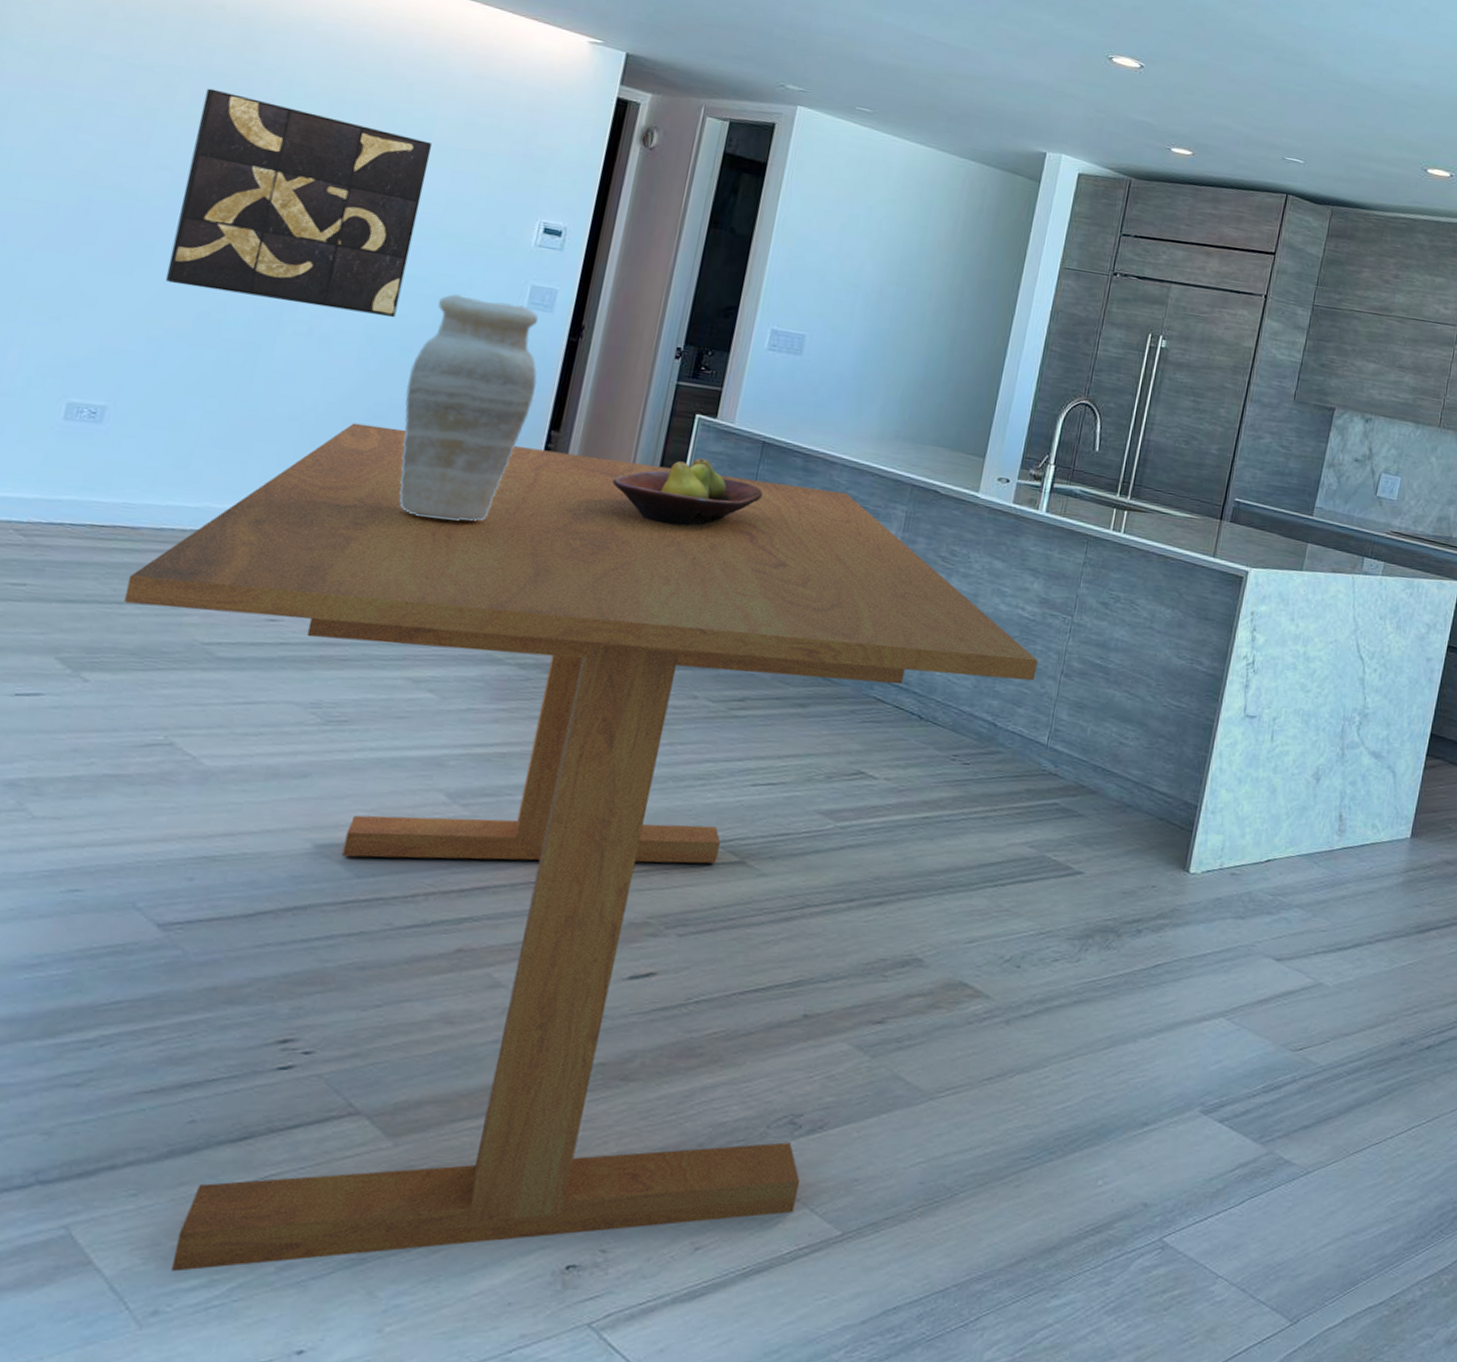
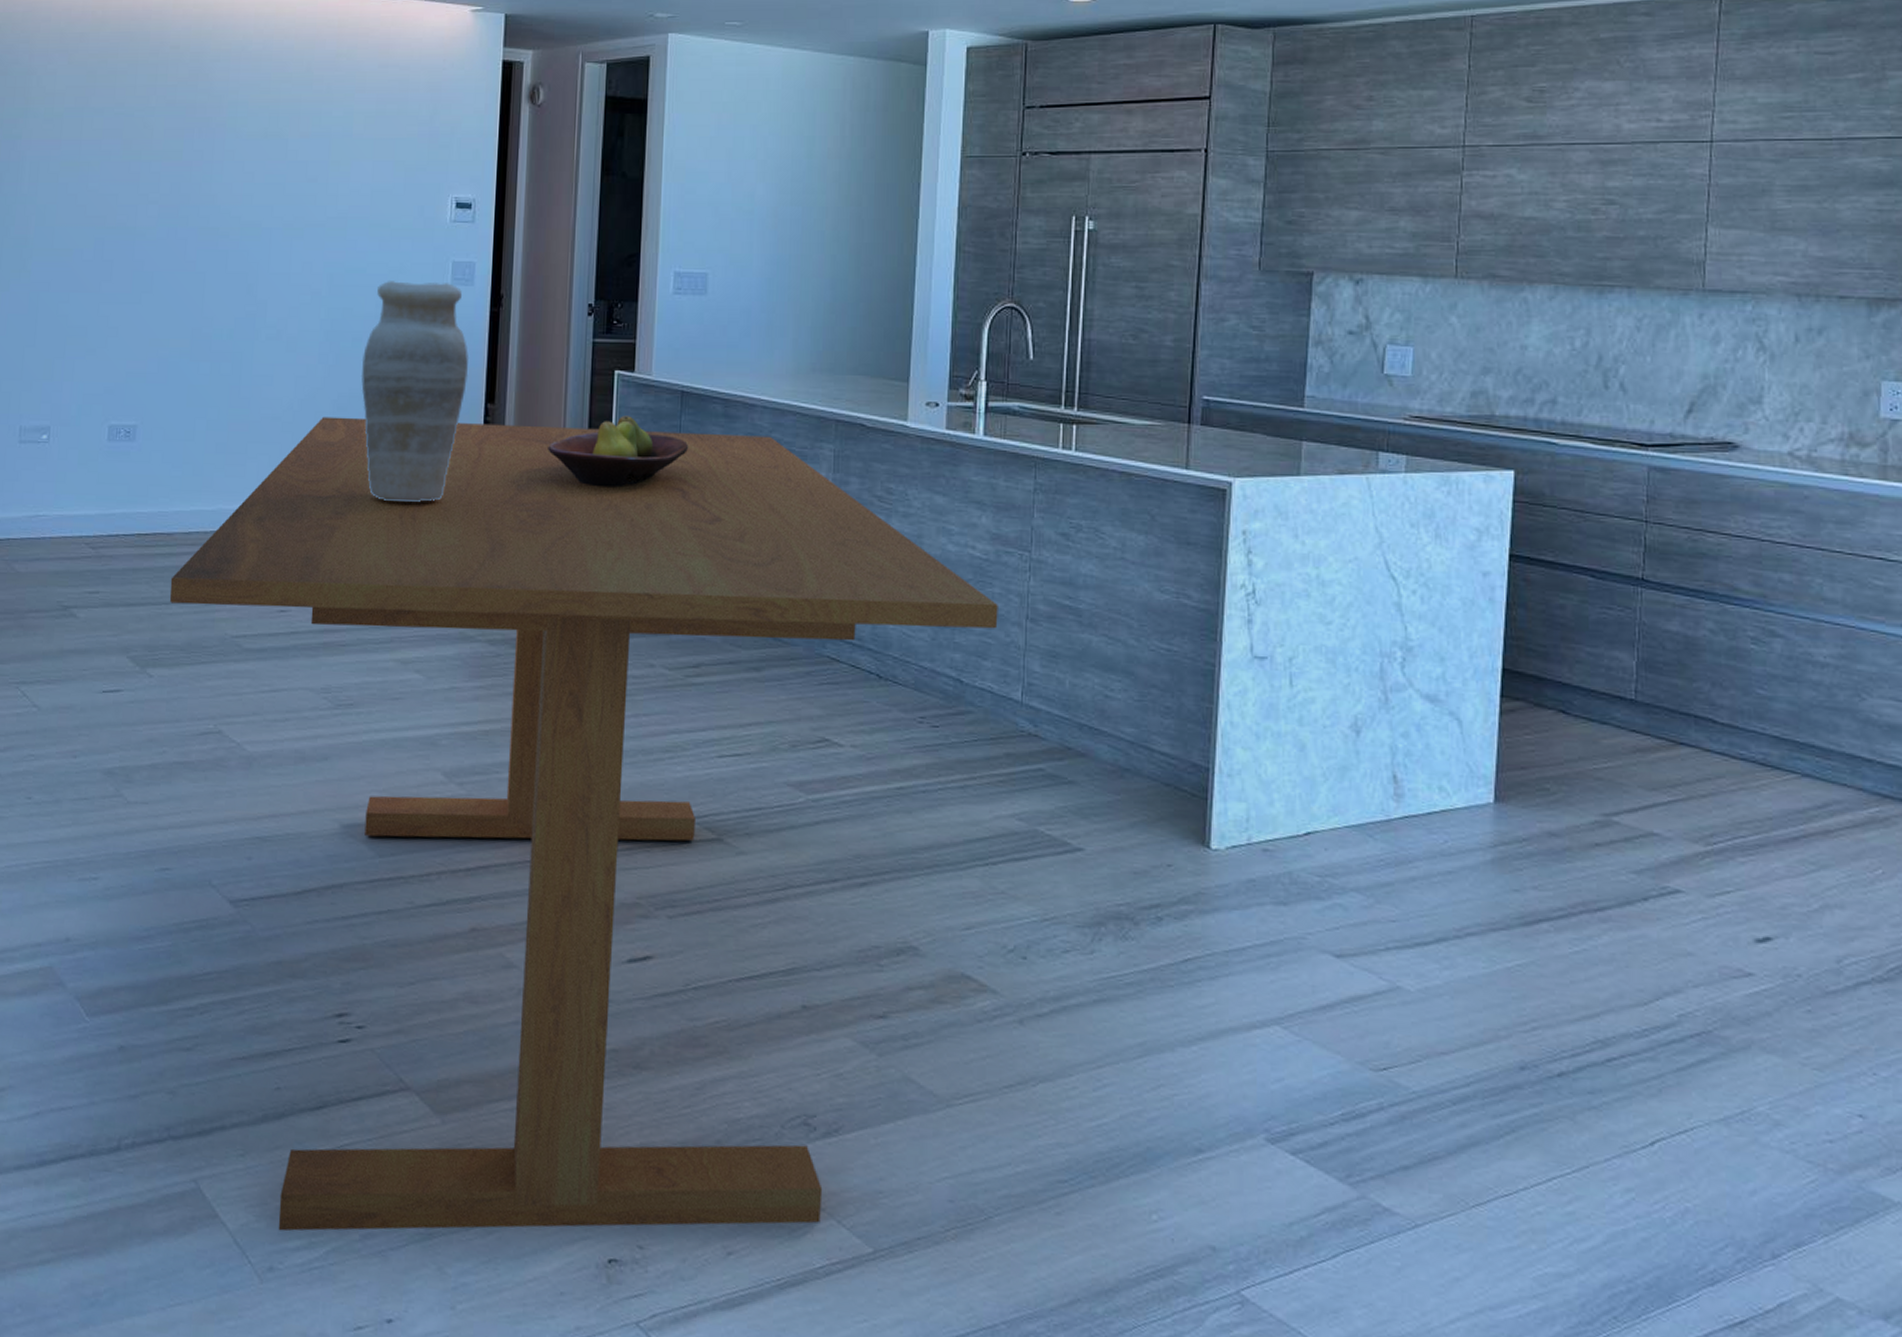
wall art: present [165,88,433,318] -> none [165,122,354,312]

